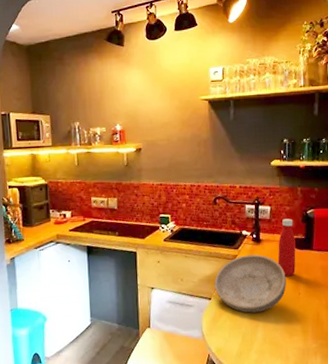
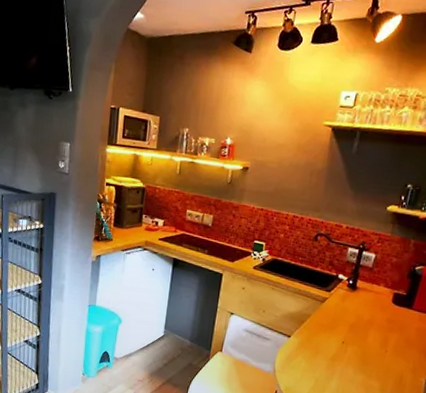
bowl: present [214,254,287,313] -> none [296,299,376,361]
bottle: present [277,219,296,277] -> none [370,270,398,332]

